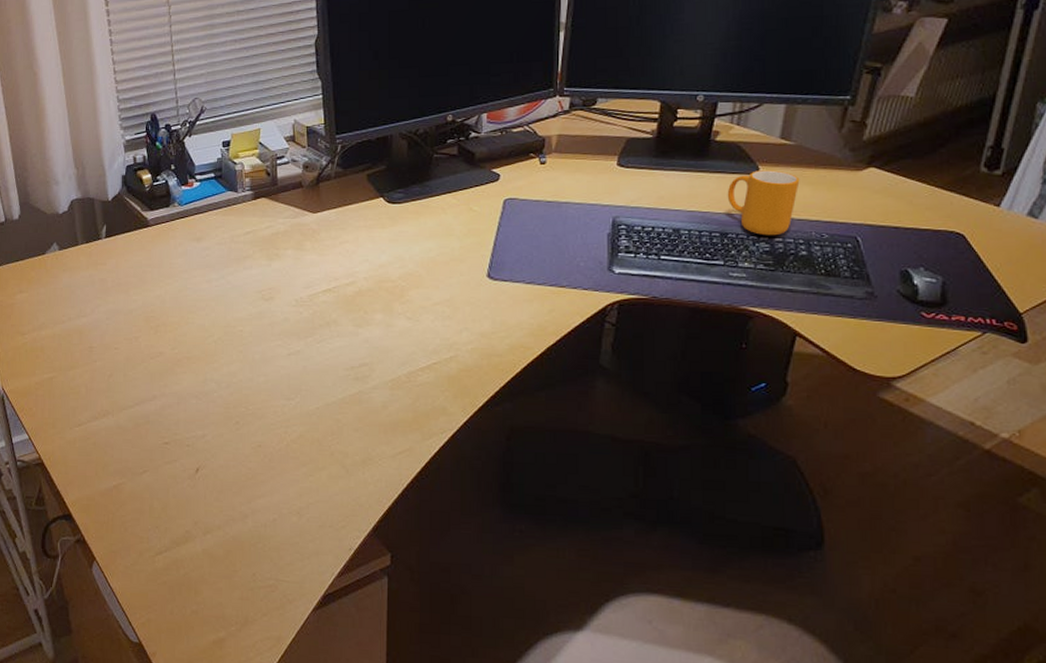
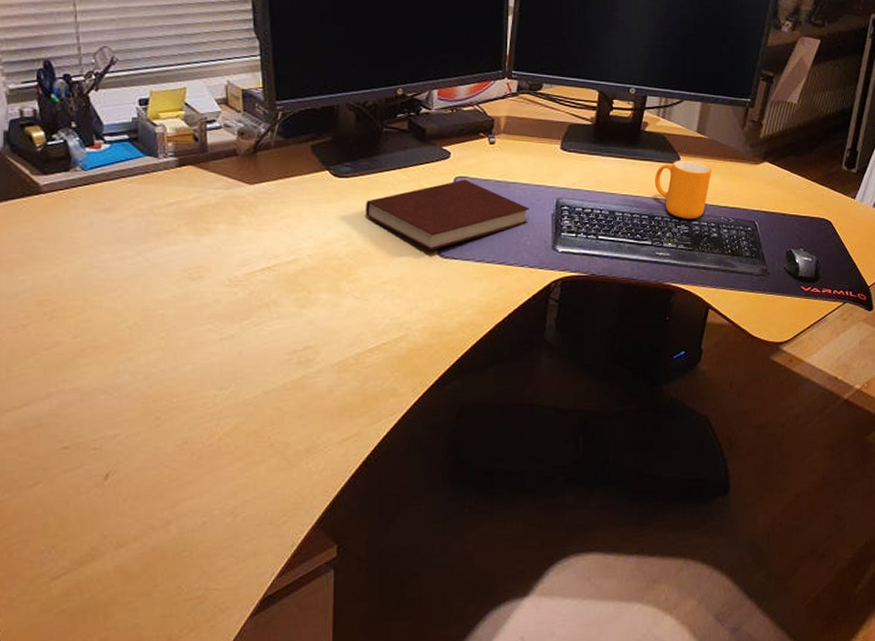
notebook: none [416,201,583,273] -> present [365,179,529,250]

